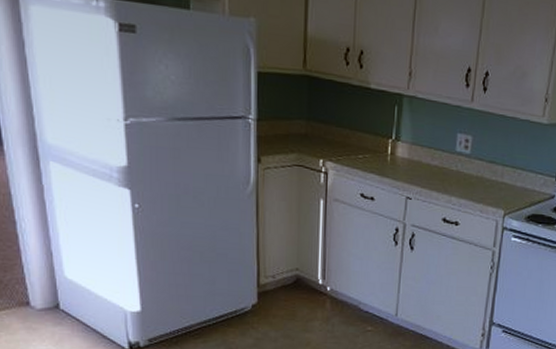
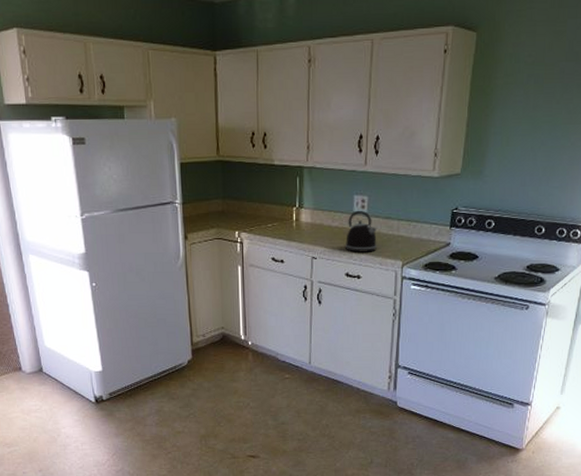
kettle: none [443,150,480,198] -> present [344,210,377,253]

